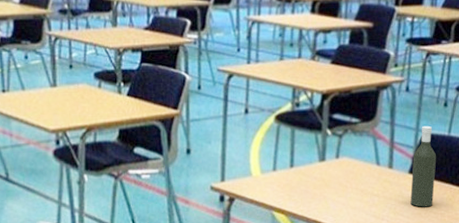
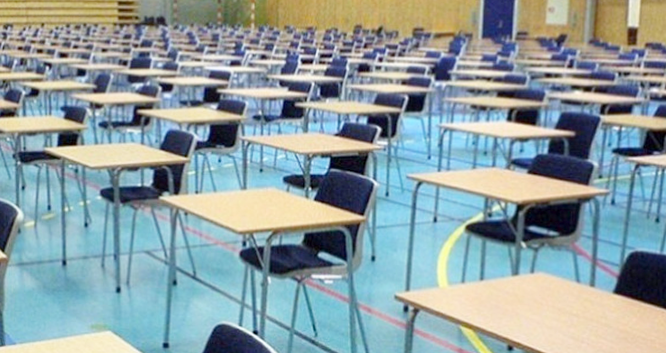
bottle: present [410,125,437,207] -> none [615,242,647,332]

